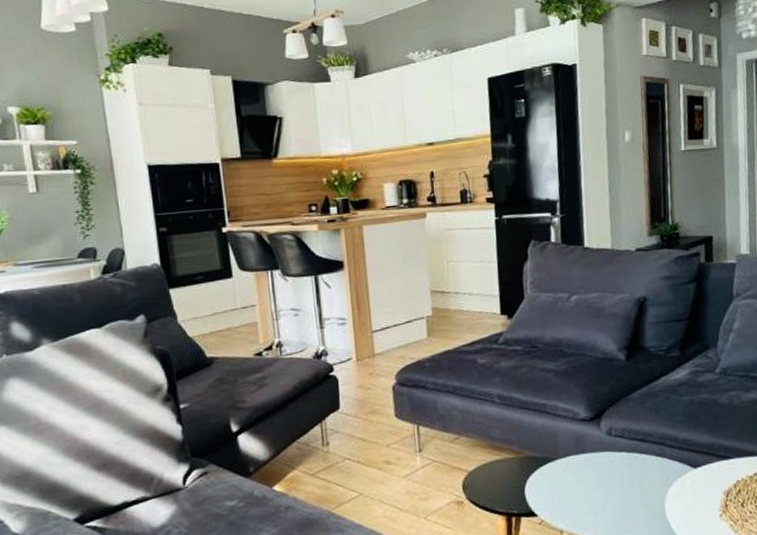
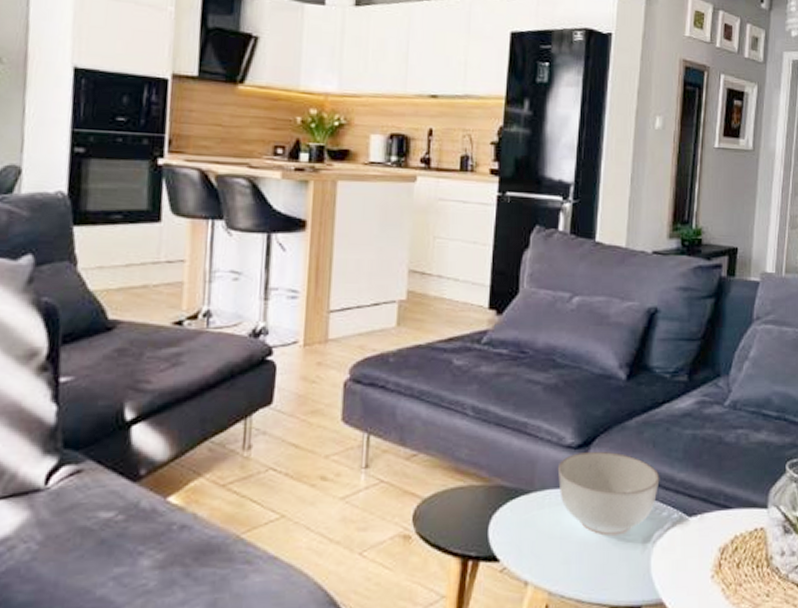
bowl: none [575,421,665,489] -> present [557,451,660,536]

